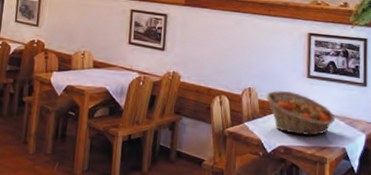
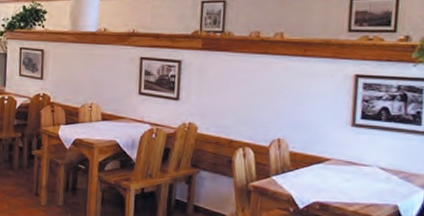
fruit basket: present [265,90,336,137] -> none [298,141,387,192]

